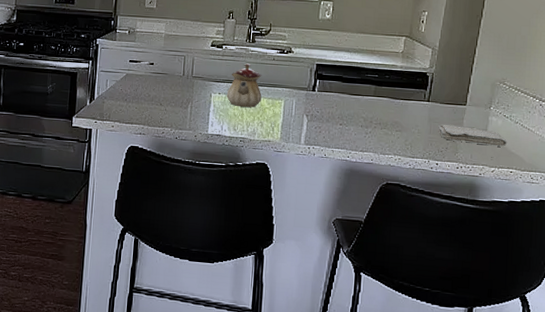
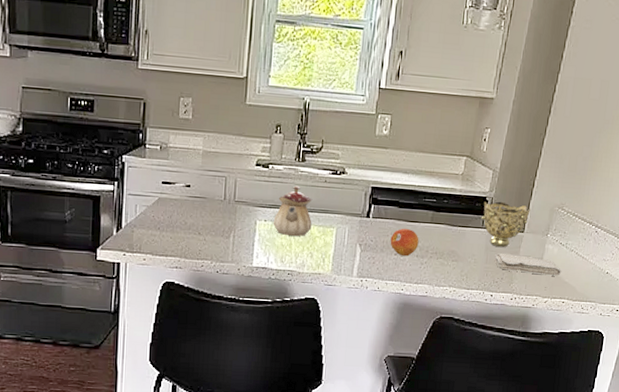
fruit: none [335,100,363,127] -> present [390,228,419,257]
decorative bowl: none [422,76,473,119] -> present [481,201,532,248]

